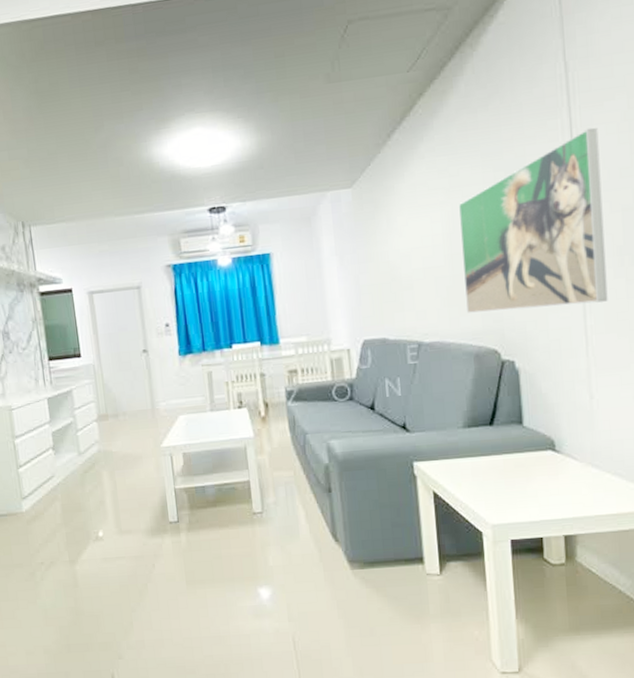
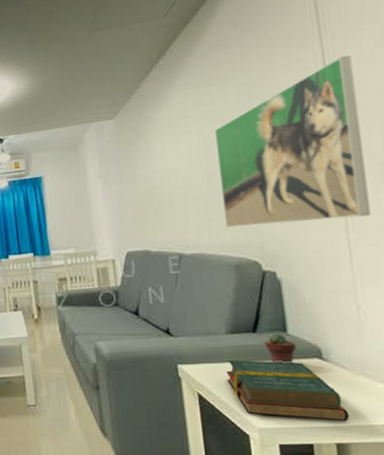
hardback book: none [462,454,578,514] -> present [226,360,349,422]
potted succulent: none [501,425,532,457] -> present [265,333,297,363]

